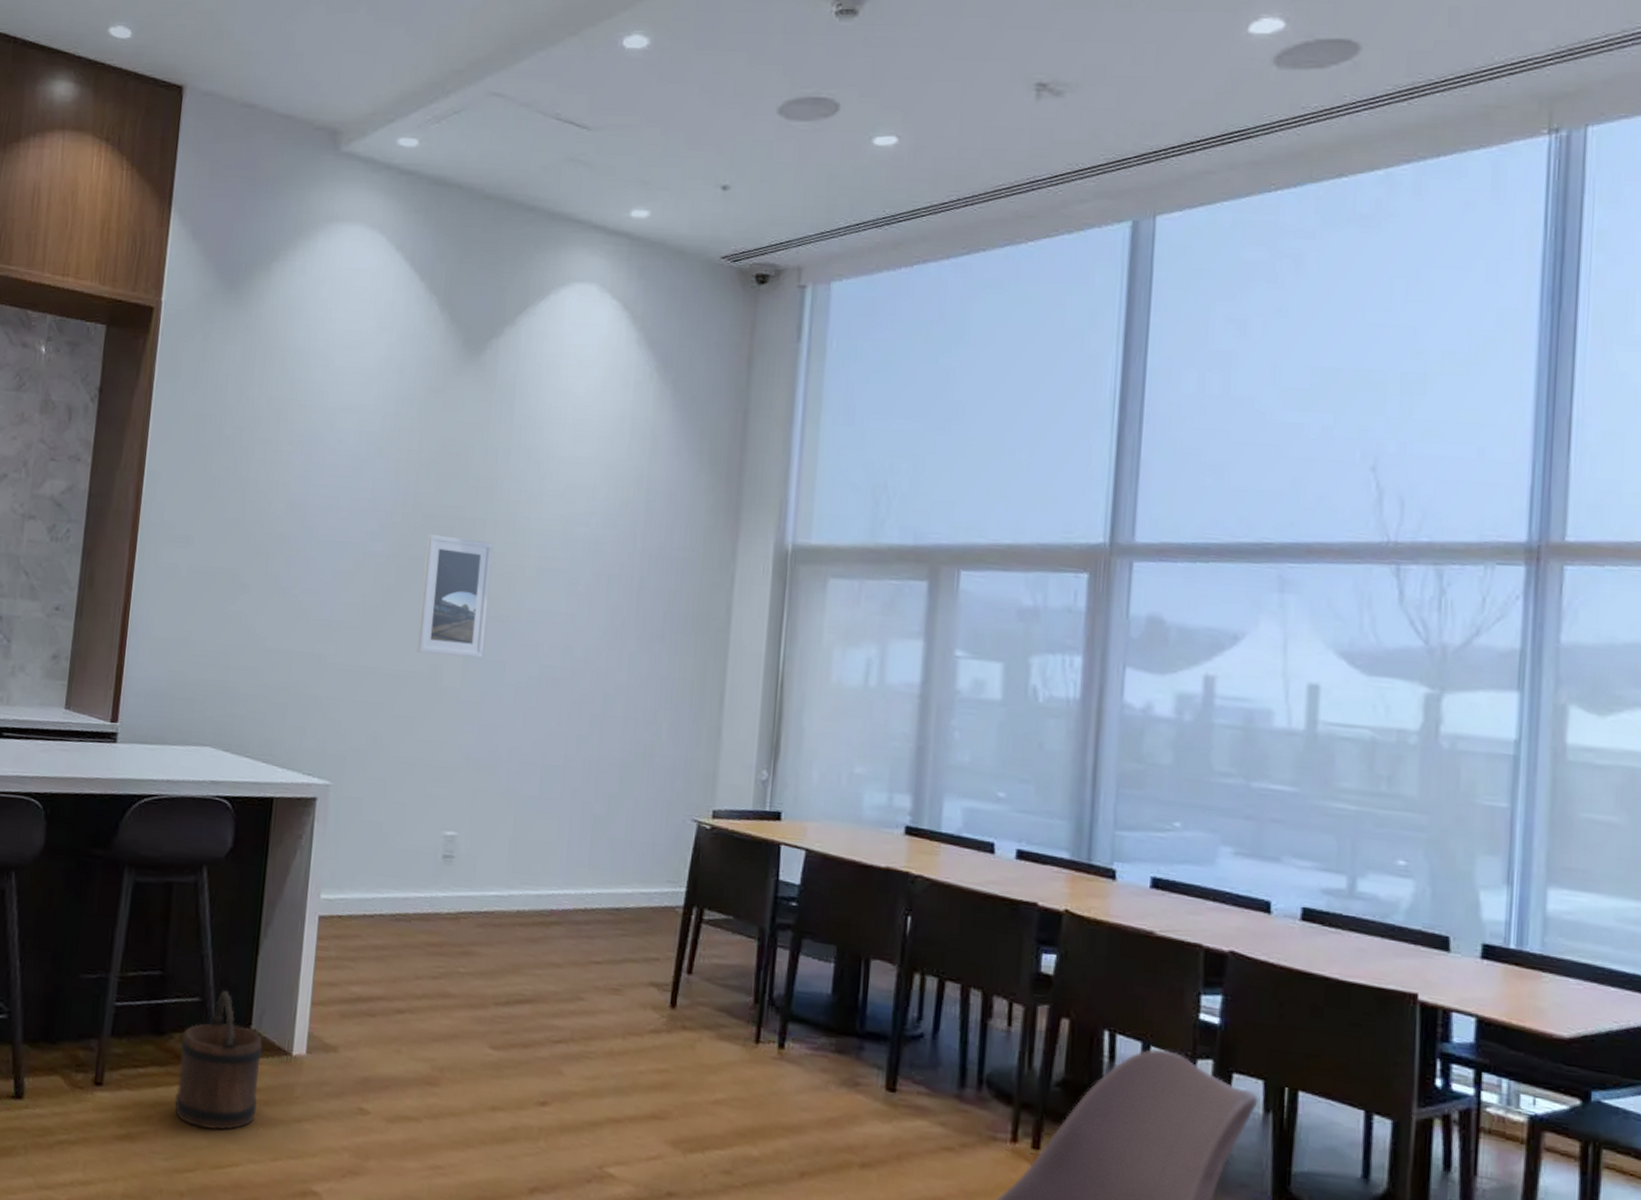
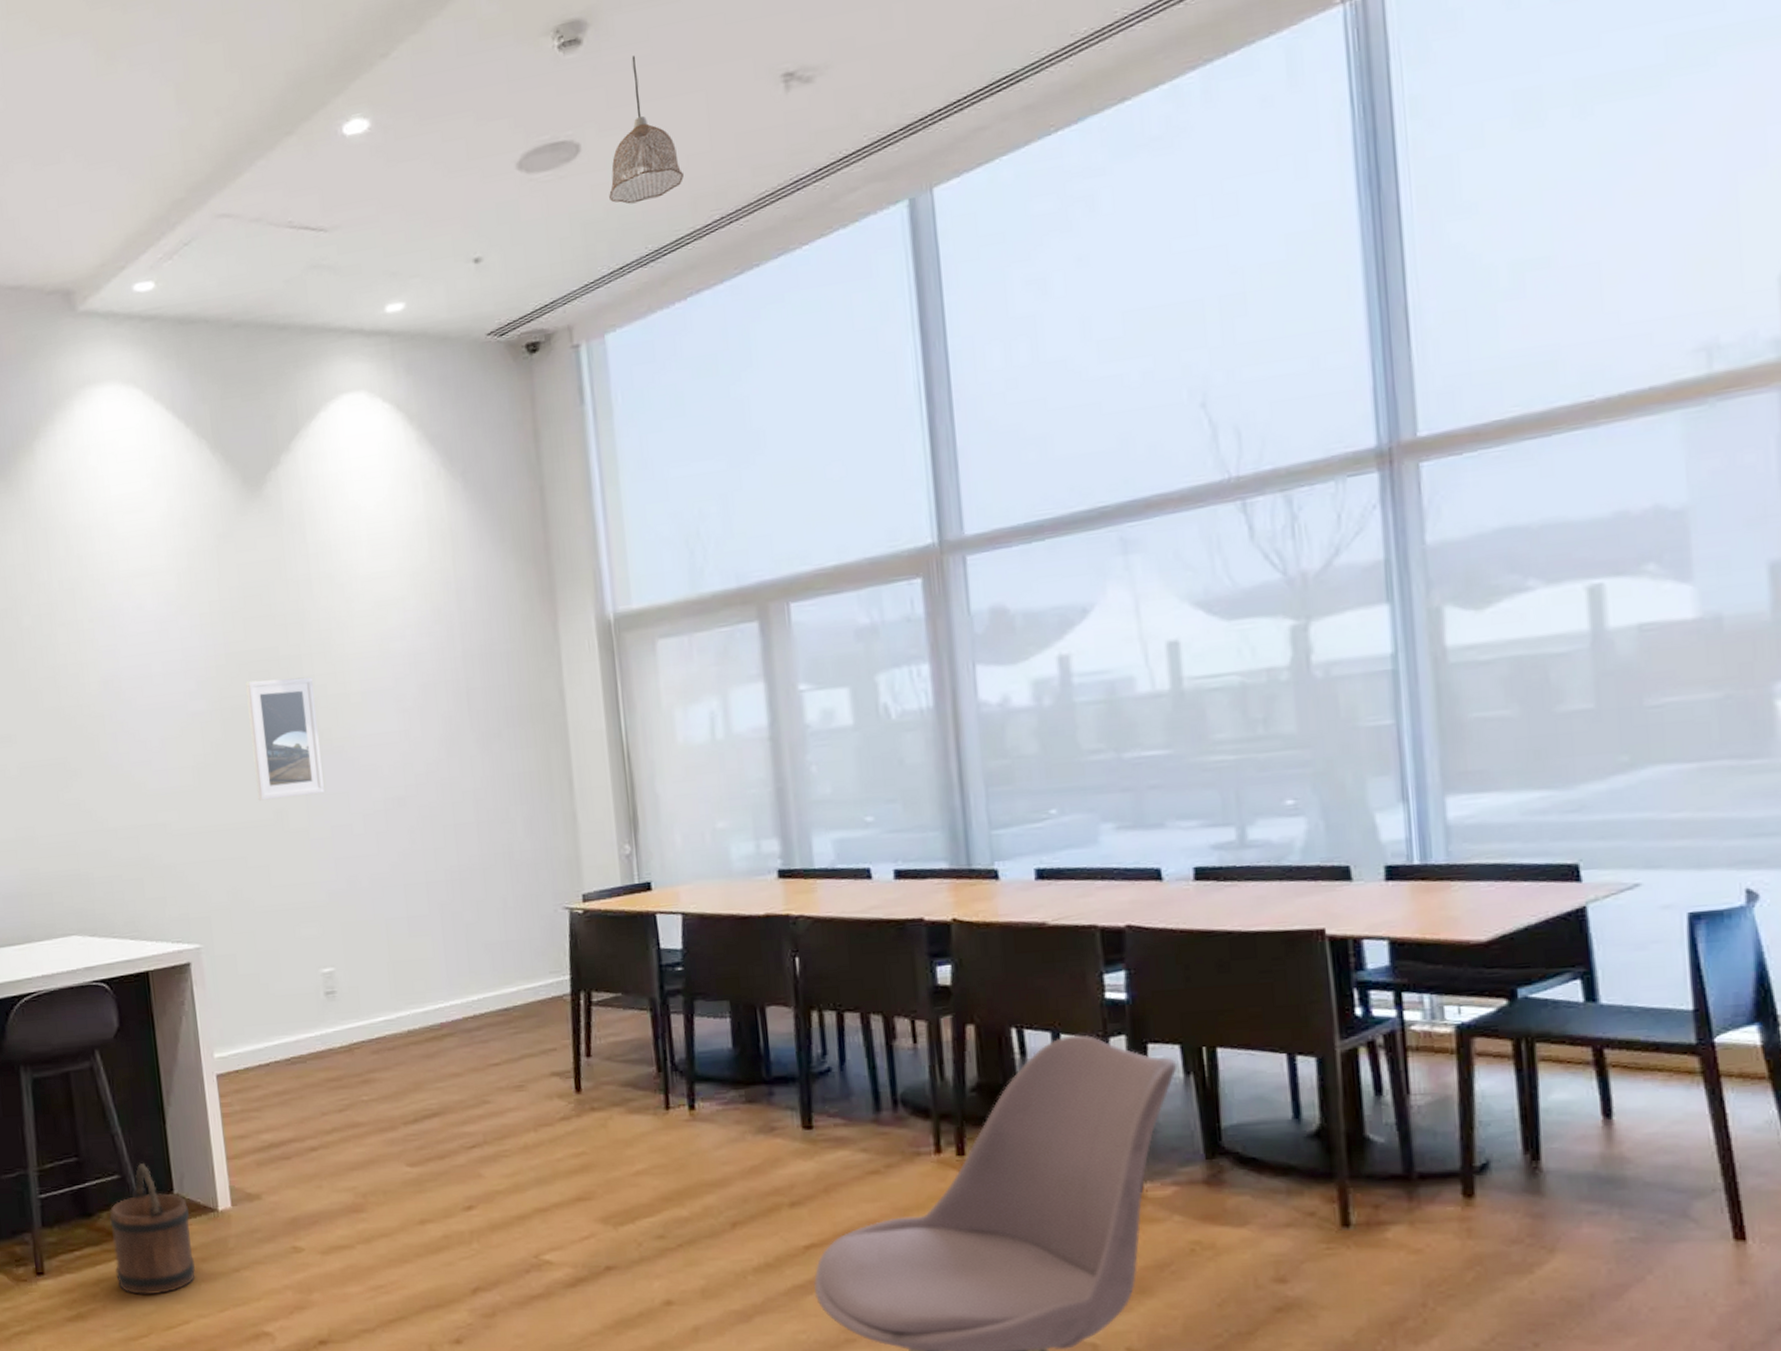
pendant lamp: none [858,36,931,169] -> present [609,55,685,204]

